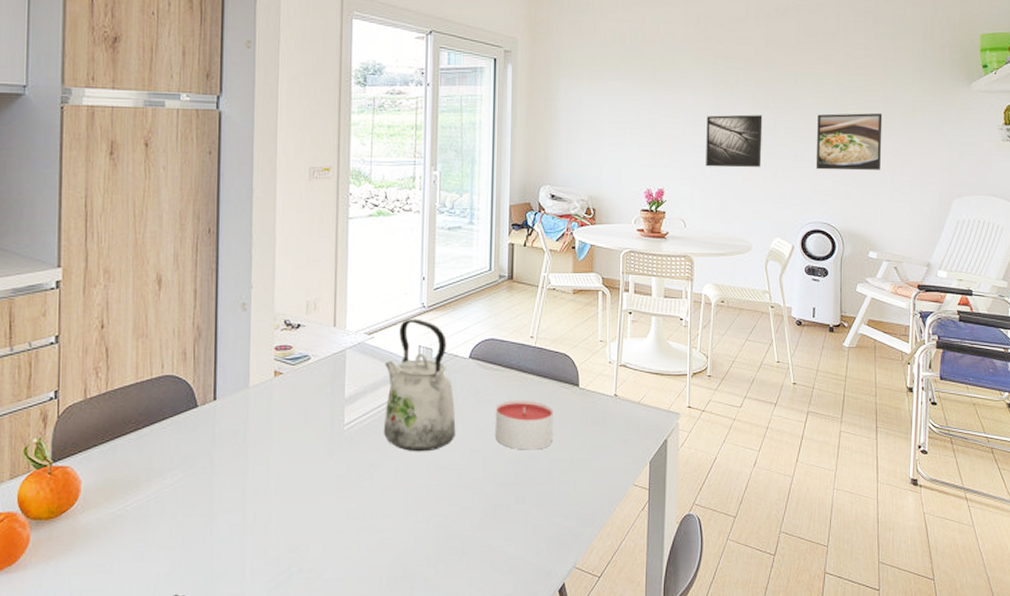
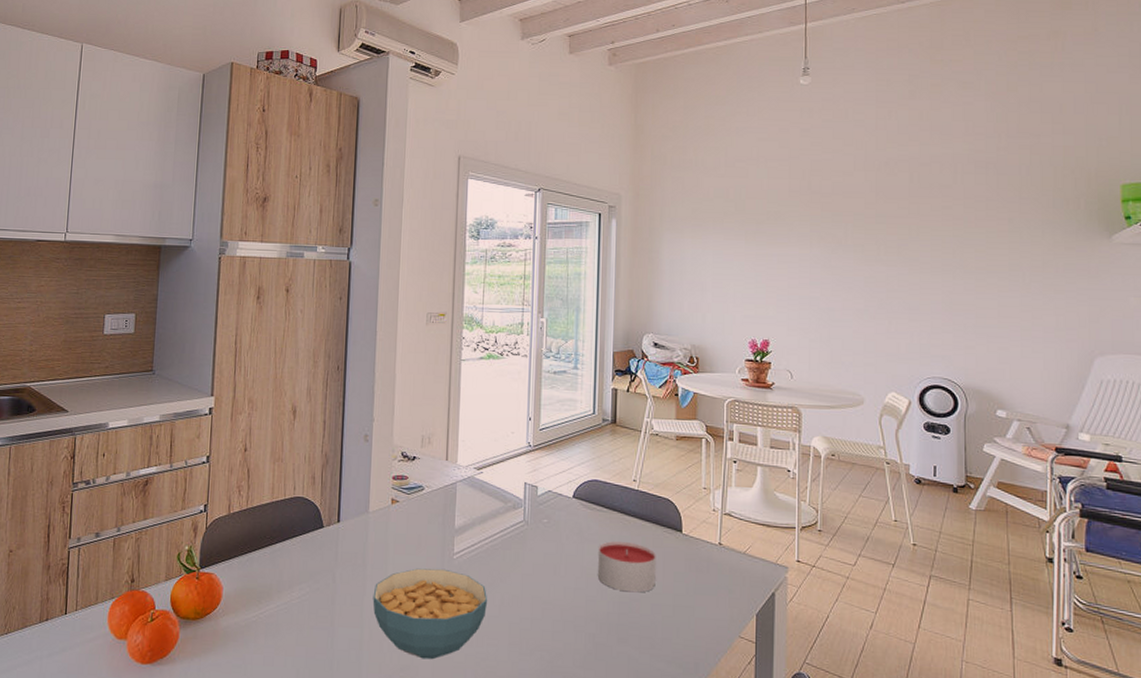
cereal bowl: none [256,441,382,537] -> present [372,568,488,660]
kettle: present [383,318,456,452] -> none [490,456,560,586]
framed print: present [706,114,763,168] -> none [813,267,874,321]
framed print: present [815,113,883,171] -> none [933,266,1009,326]

